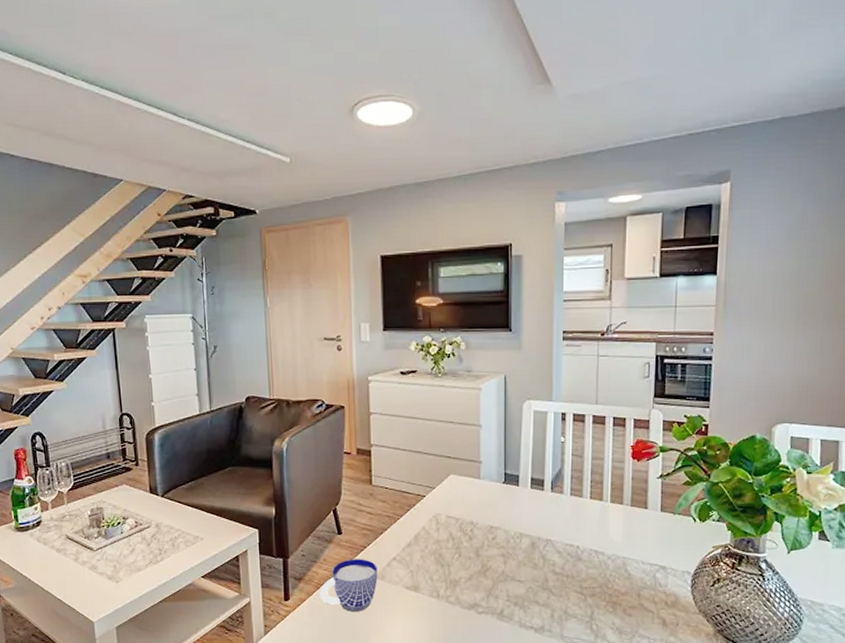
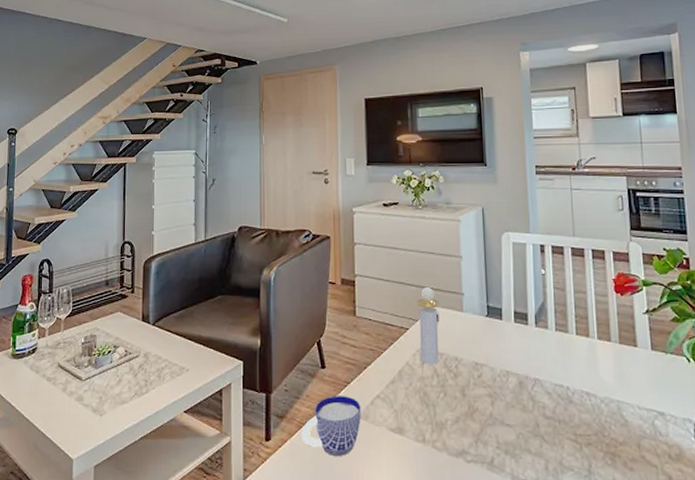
perfume bottle: none [434,455,456,529] -> present [417,286,440,365]

